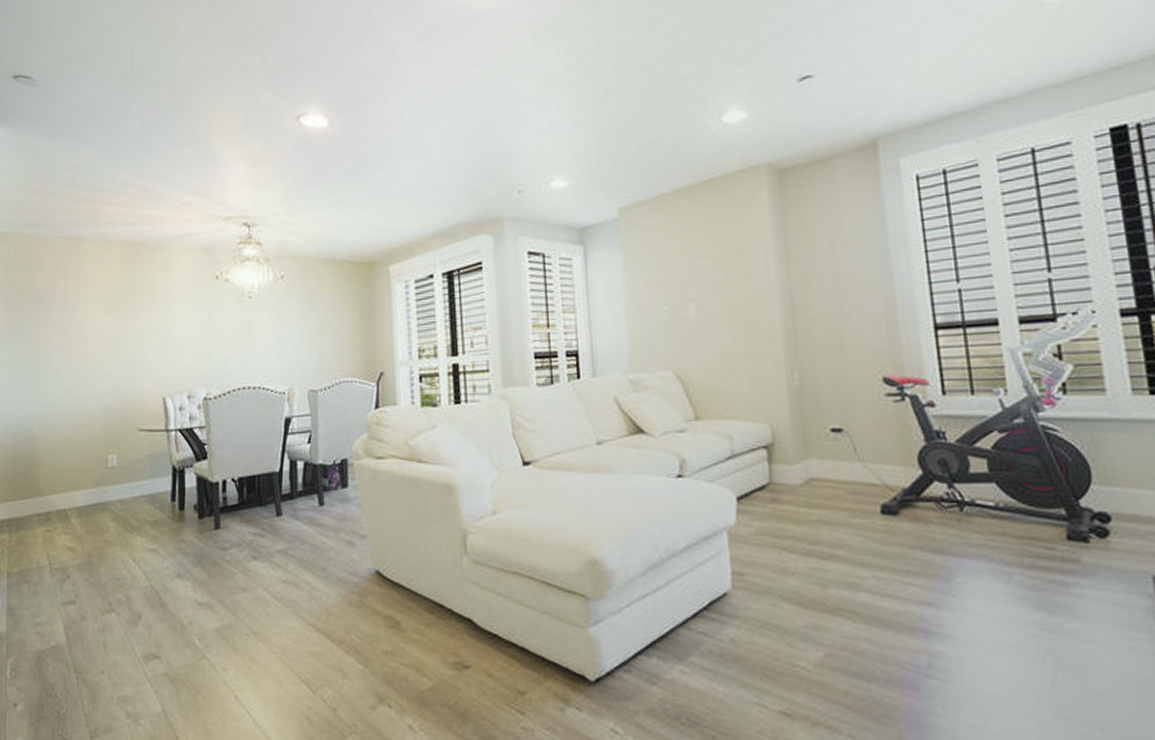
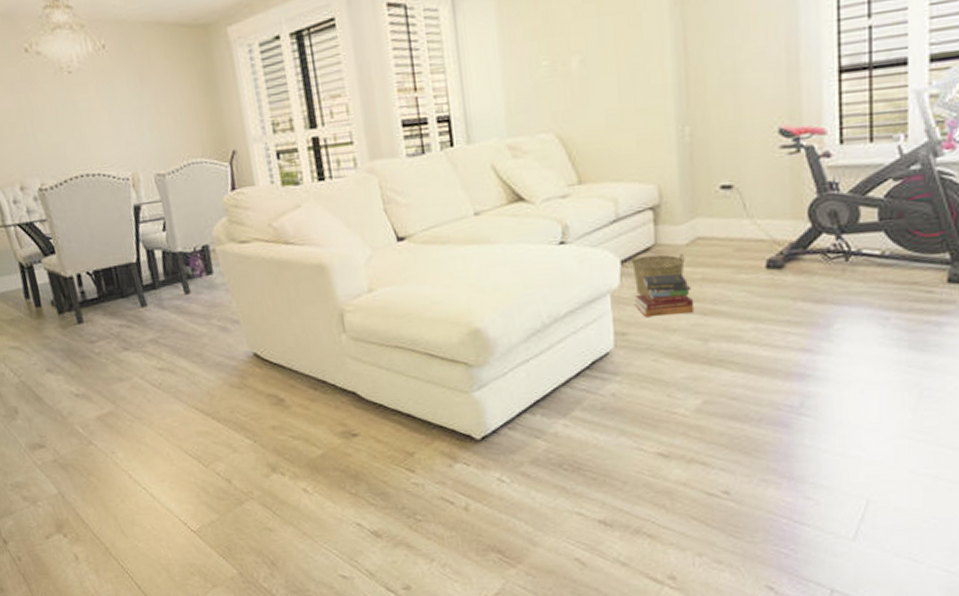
basket: none [747,493,800,534] -> present [632,254,685,296]
books: none [751,513,811,558] -> present [634,274,694,318]

